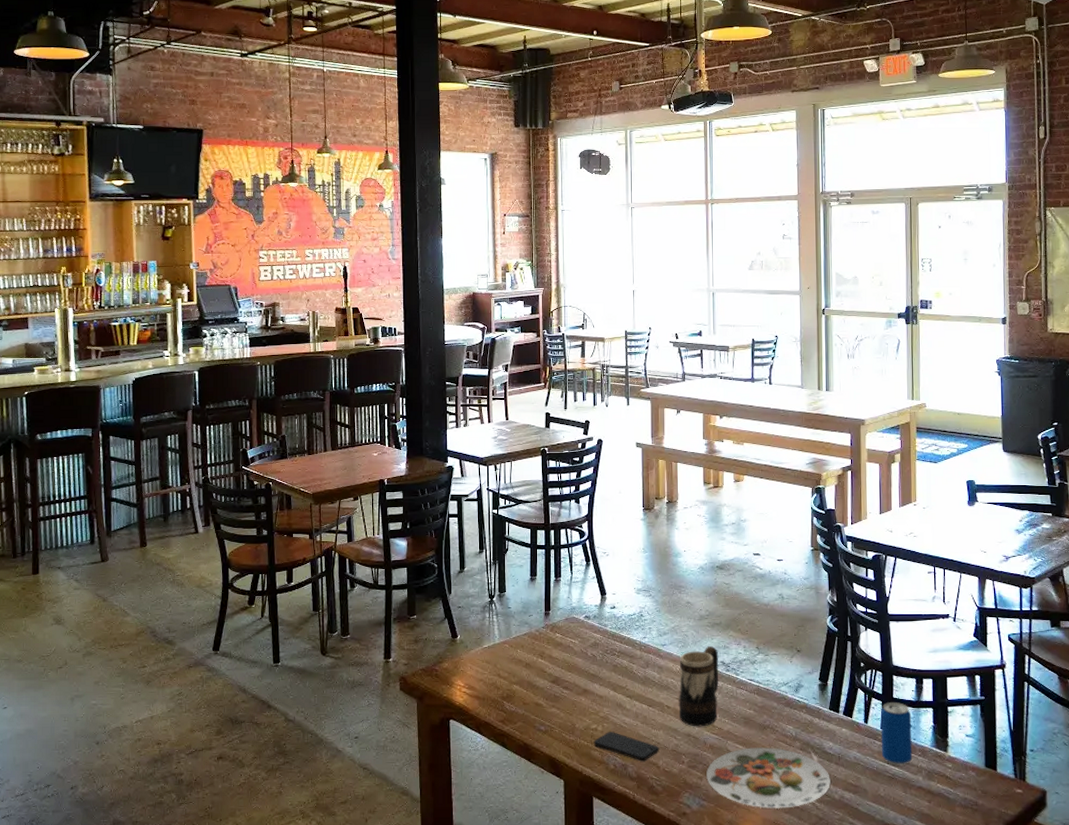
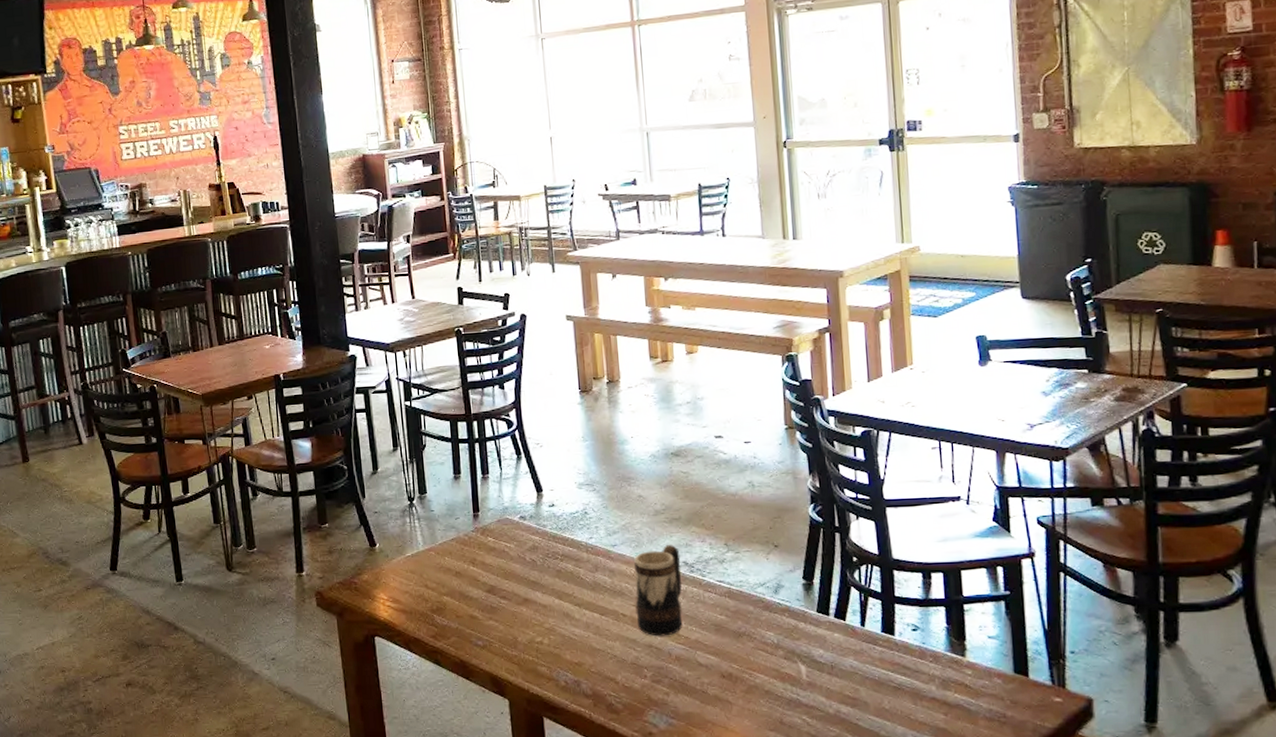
smartphone: present [593,732,659,761] -> none [539,645,617,677]
plate: present [706,747,831,809] -> none [673,657,823,726]
beverage can: present [881,702,913,766] -> none [881,601,923,674]

